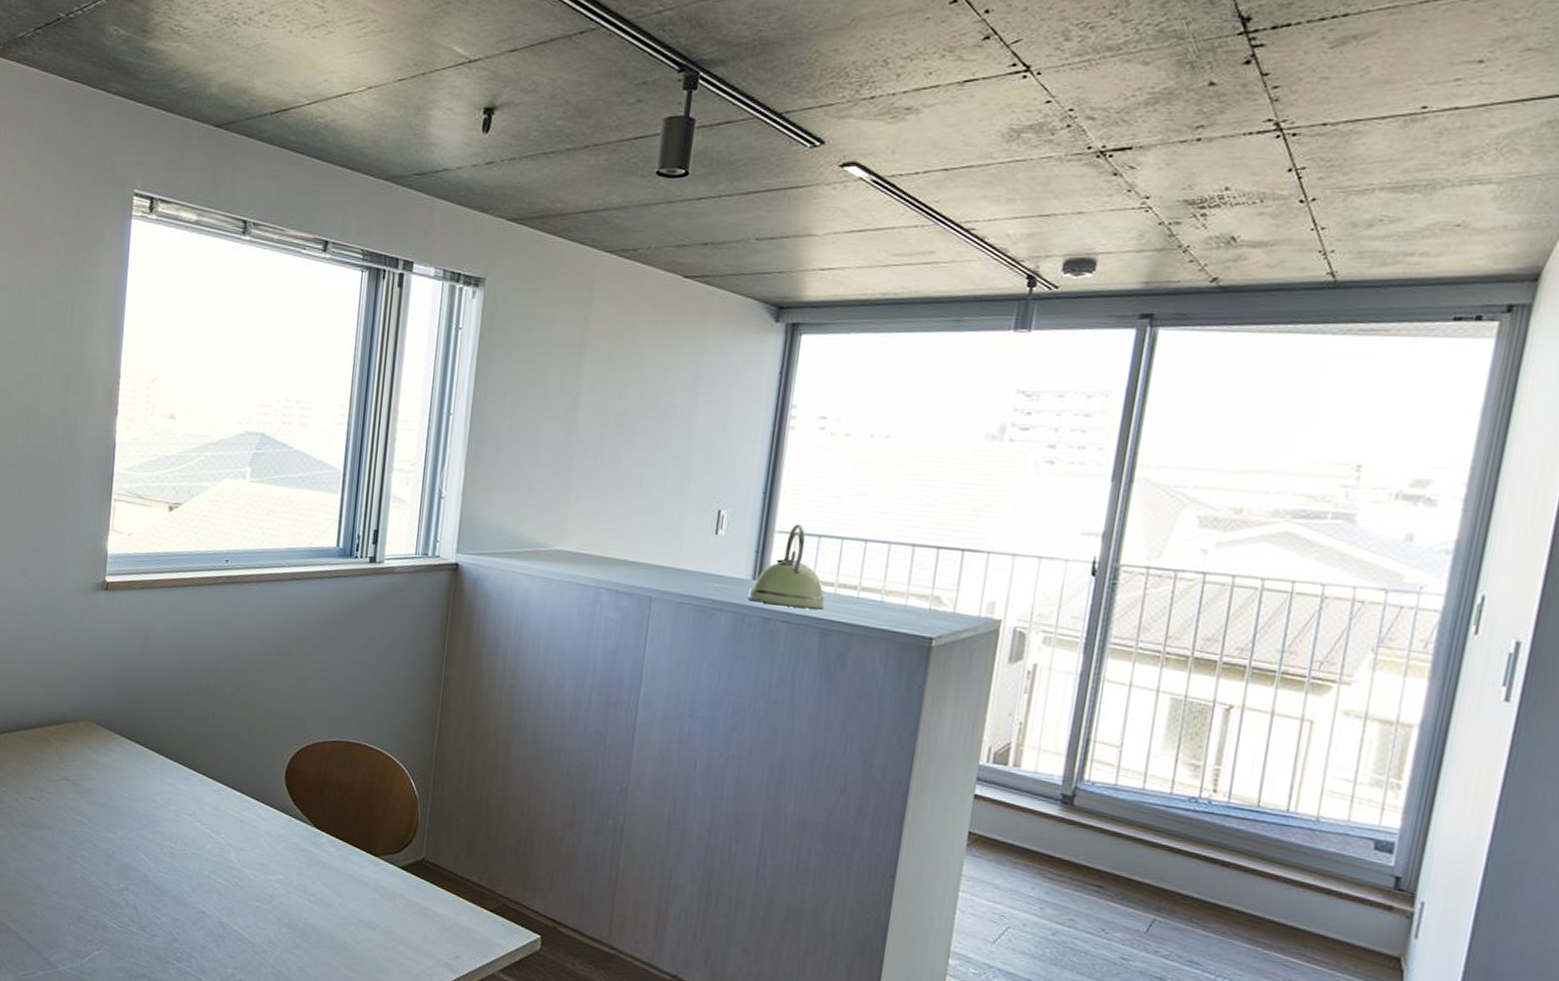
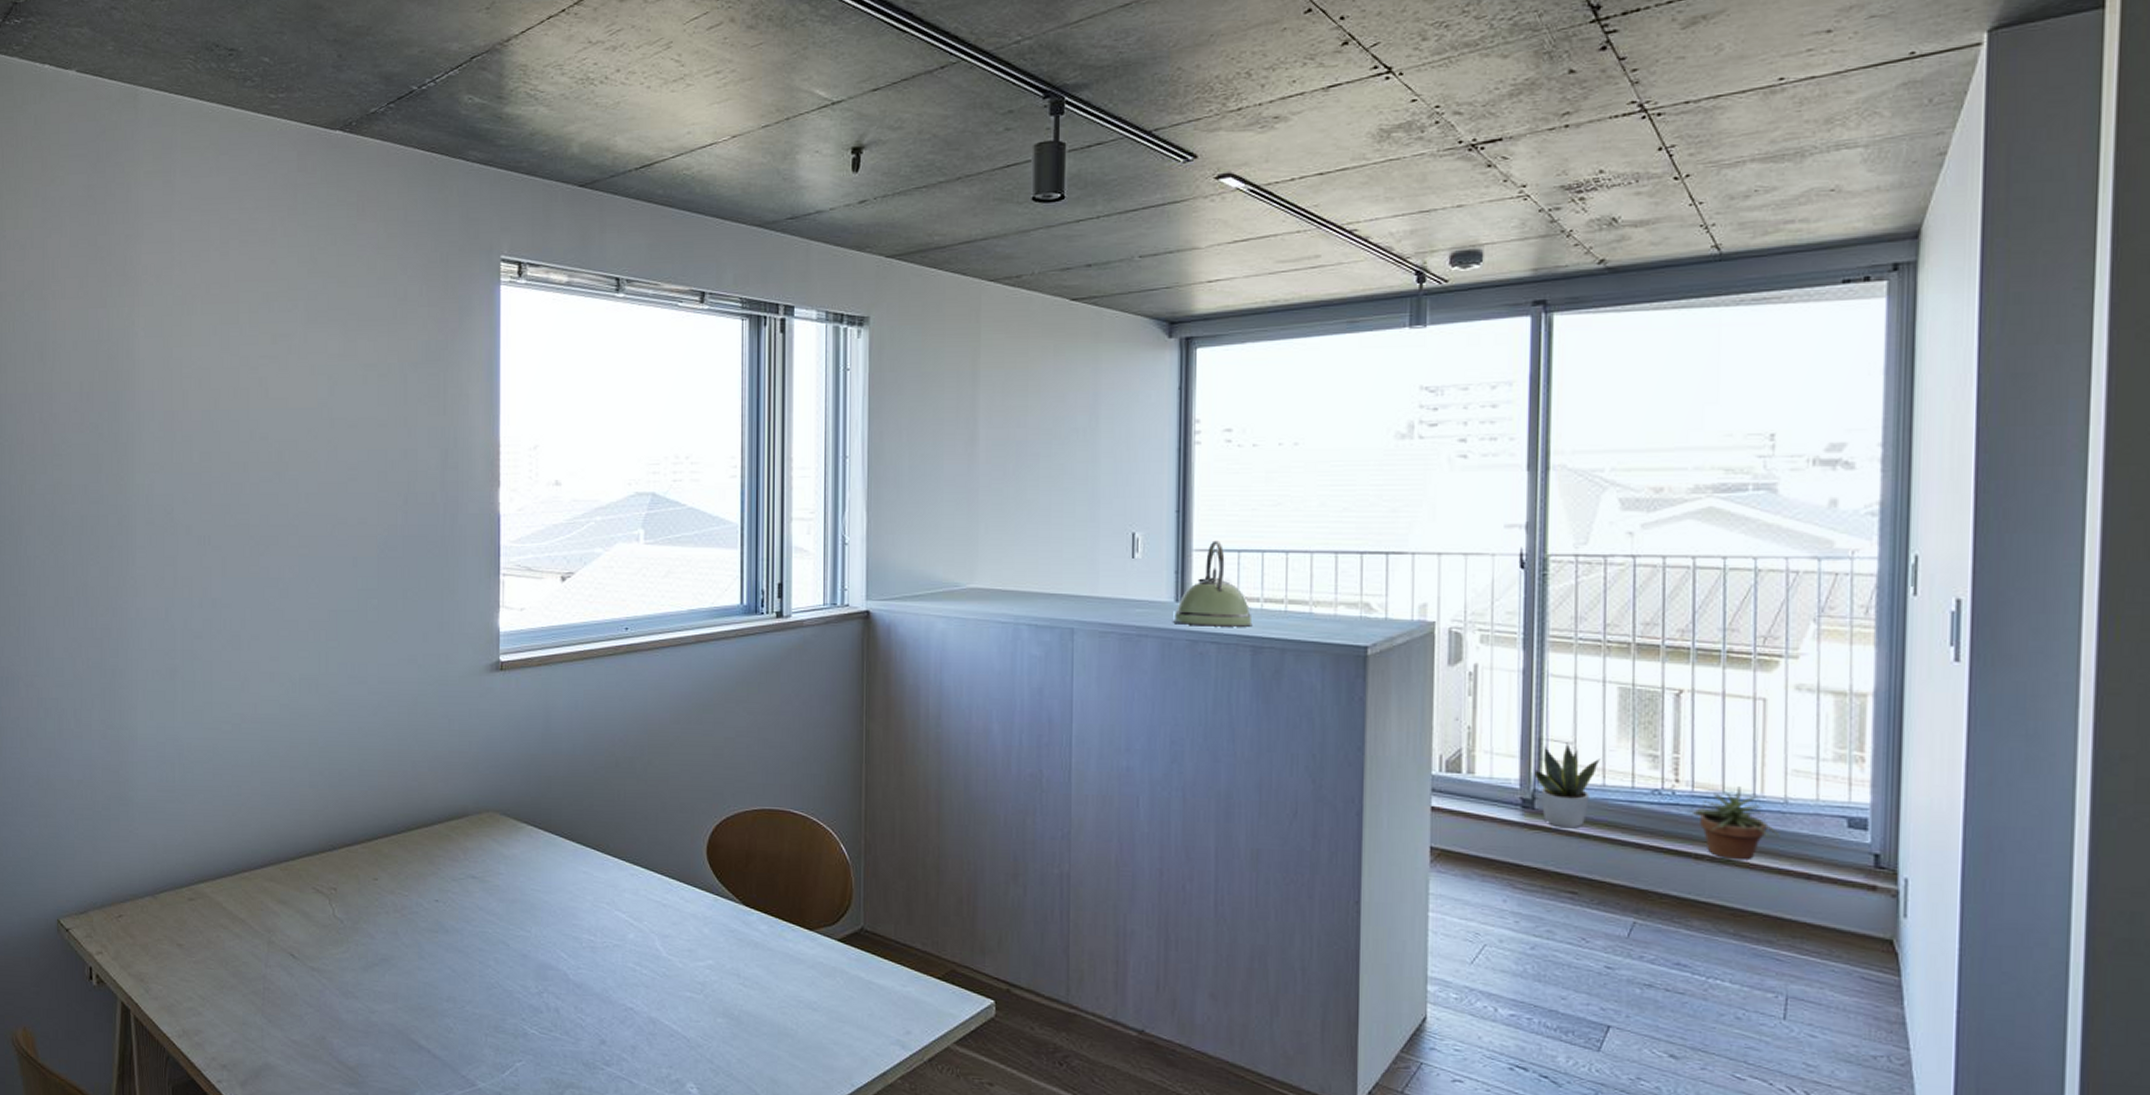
potted plant: none [1077,745,1144,827] -> present [1534,742,1601,829]
potted plant: none [1222,802,1306,871] -> present [1690,787,1778,859]

